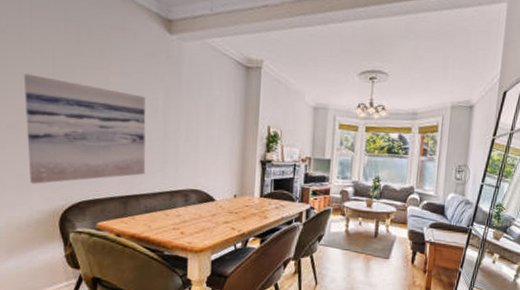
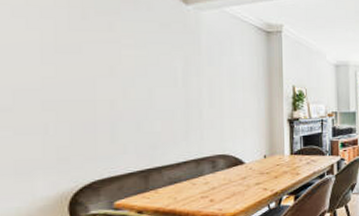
wall art: present [23,73,146,184] -> none [19,52,167,169]

